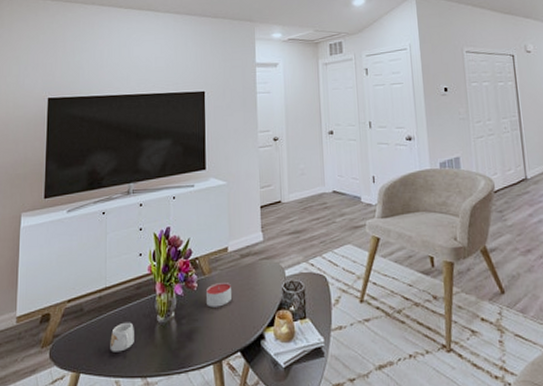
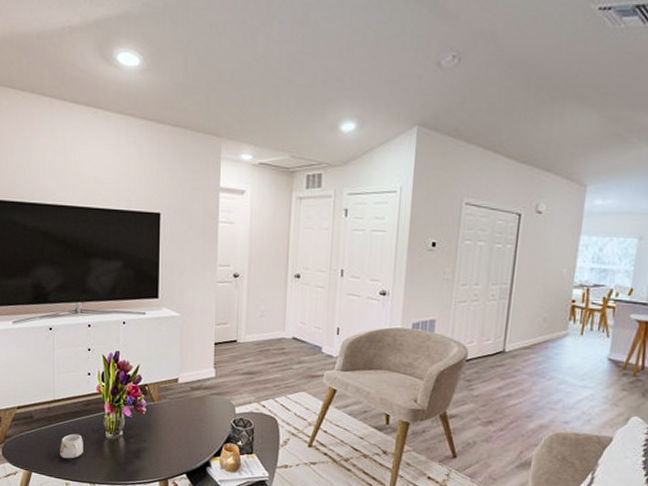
candle: present [206,281,231,308] -> none [154,410,180,433]

